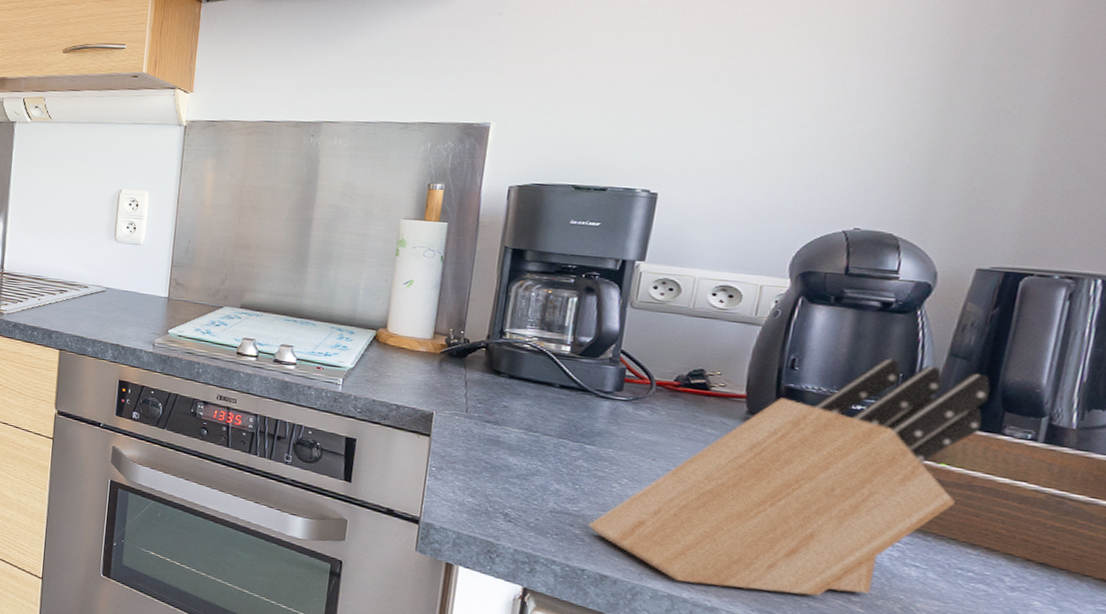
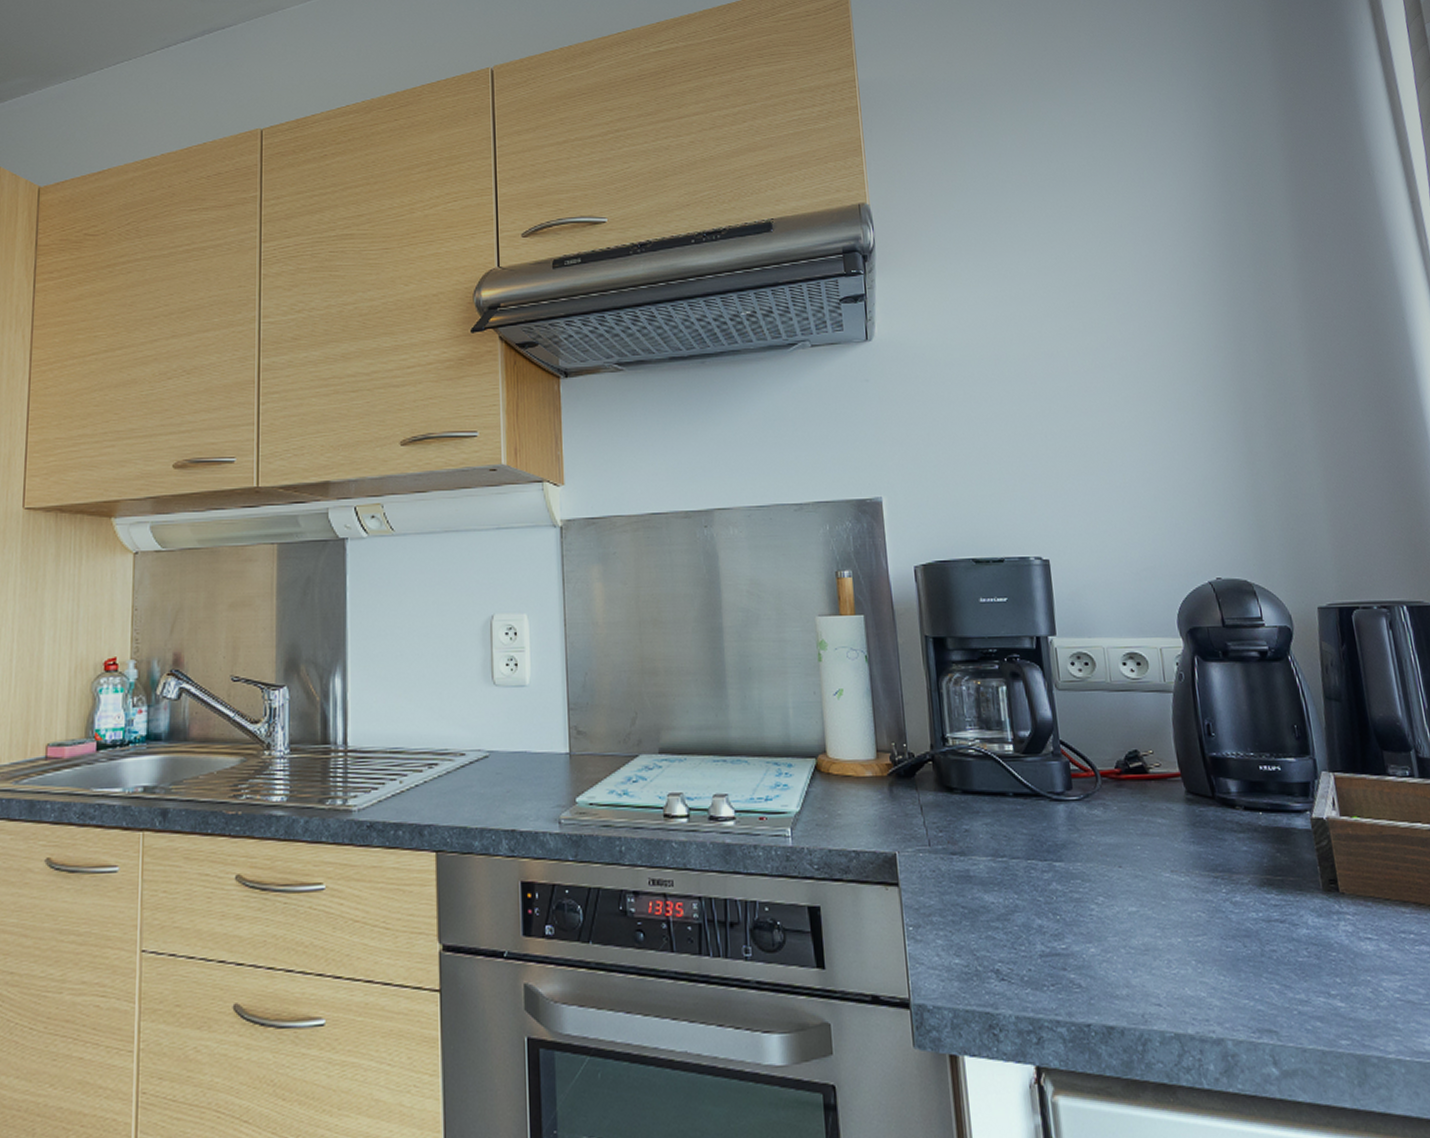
knife block: present [588,358,991,596] -> none [1080,710,1377,1015]

